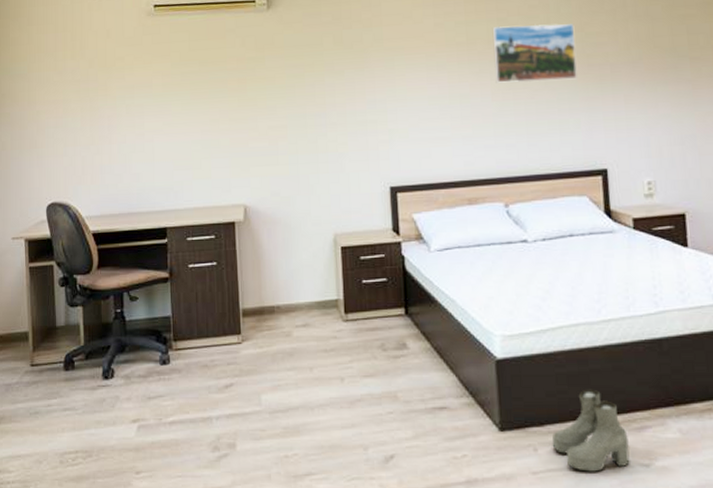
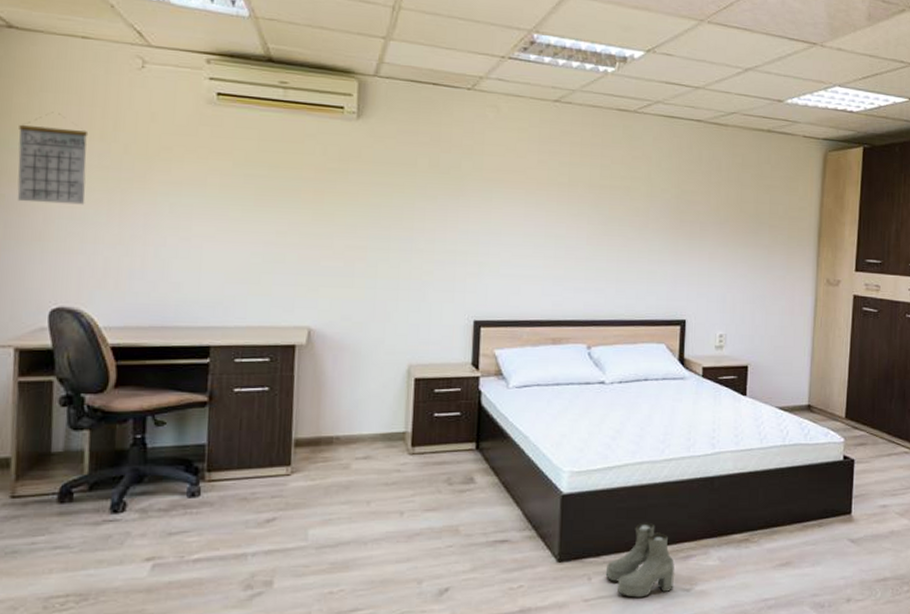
calendar: none [15,41,65,118] -> present [17,112,89,205]
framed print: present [492,24,578,83] -> none [592,171,672,232]

